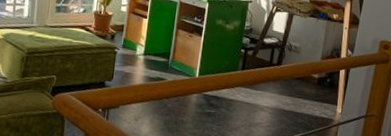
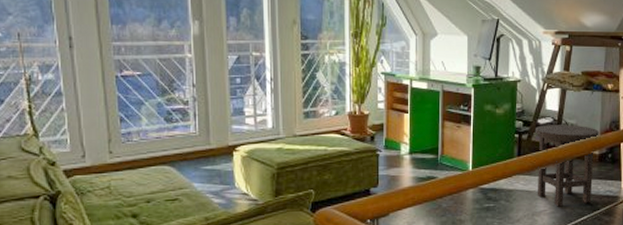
stool: none [255,44,320,122] -> present [534,124,599,207]

